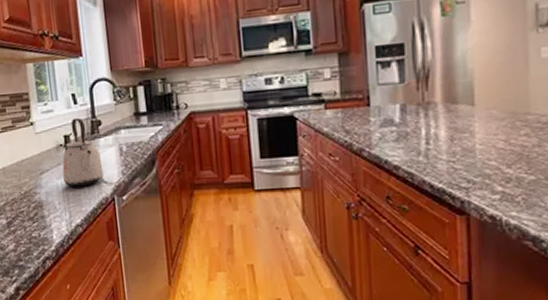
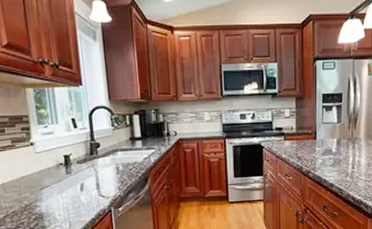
kettle: present [62,117,104,187] -> none [62,140,102,201]

